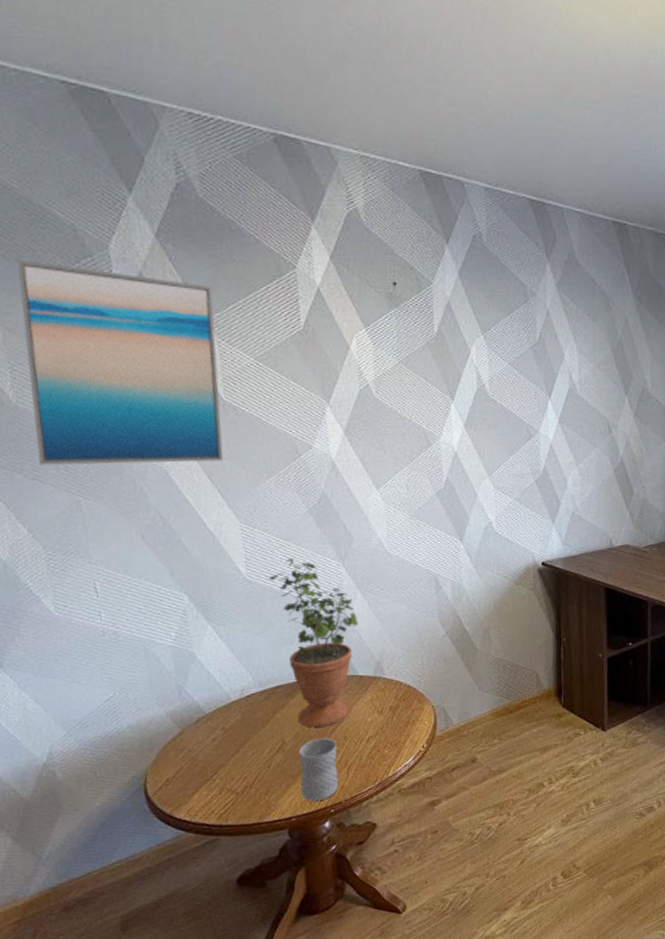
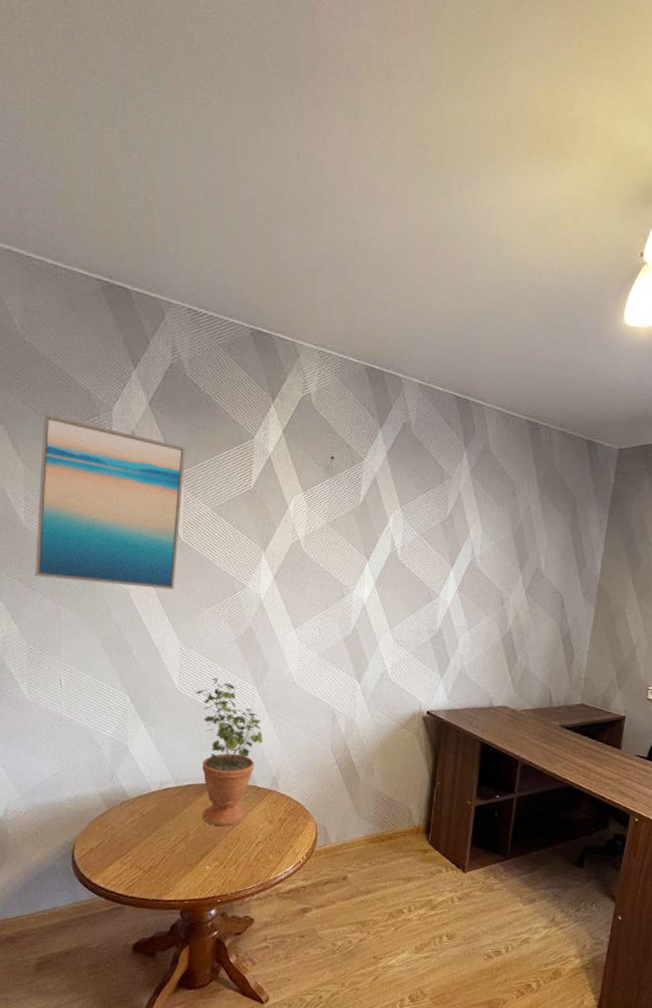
mug: present [299,738,339,802] -> none [195,835,231,890]

